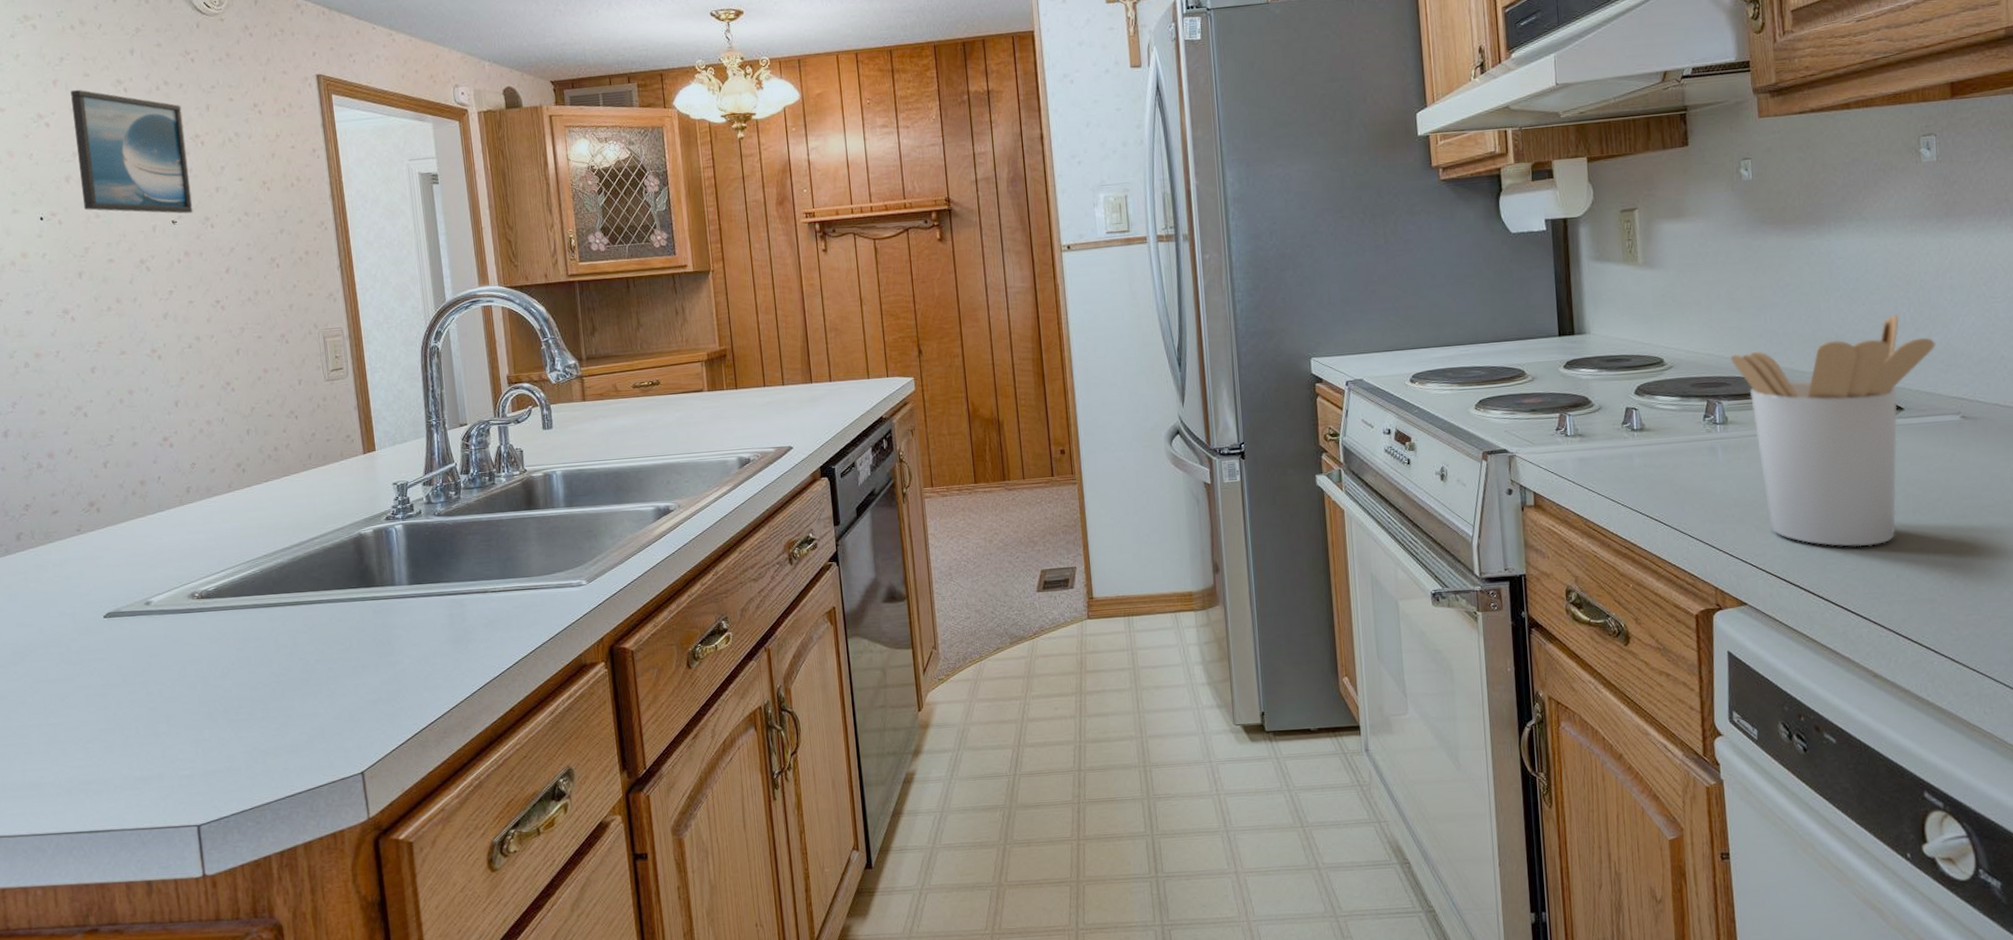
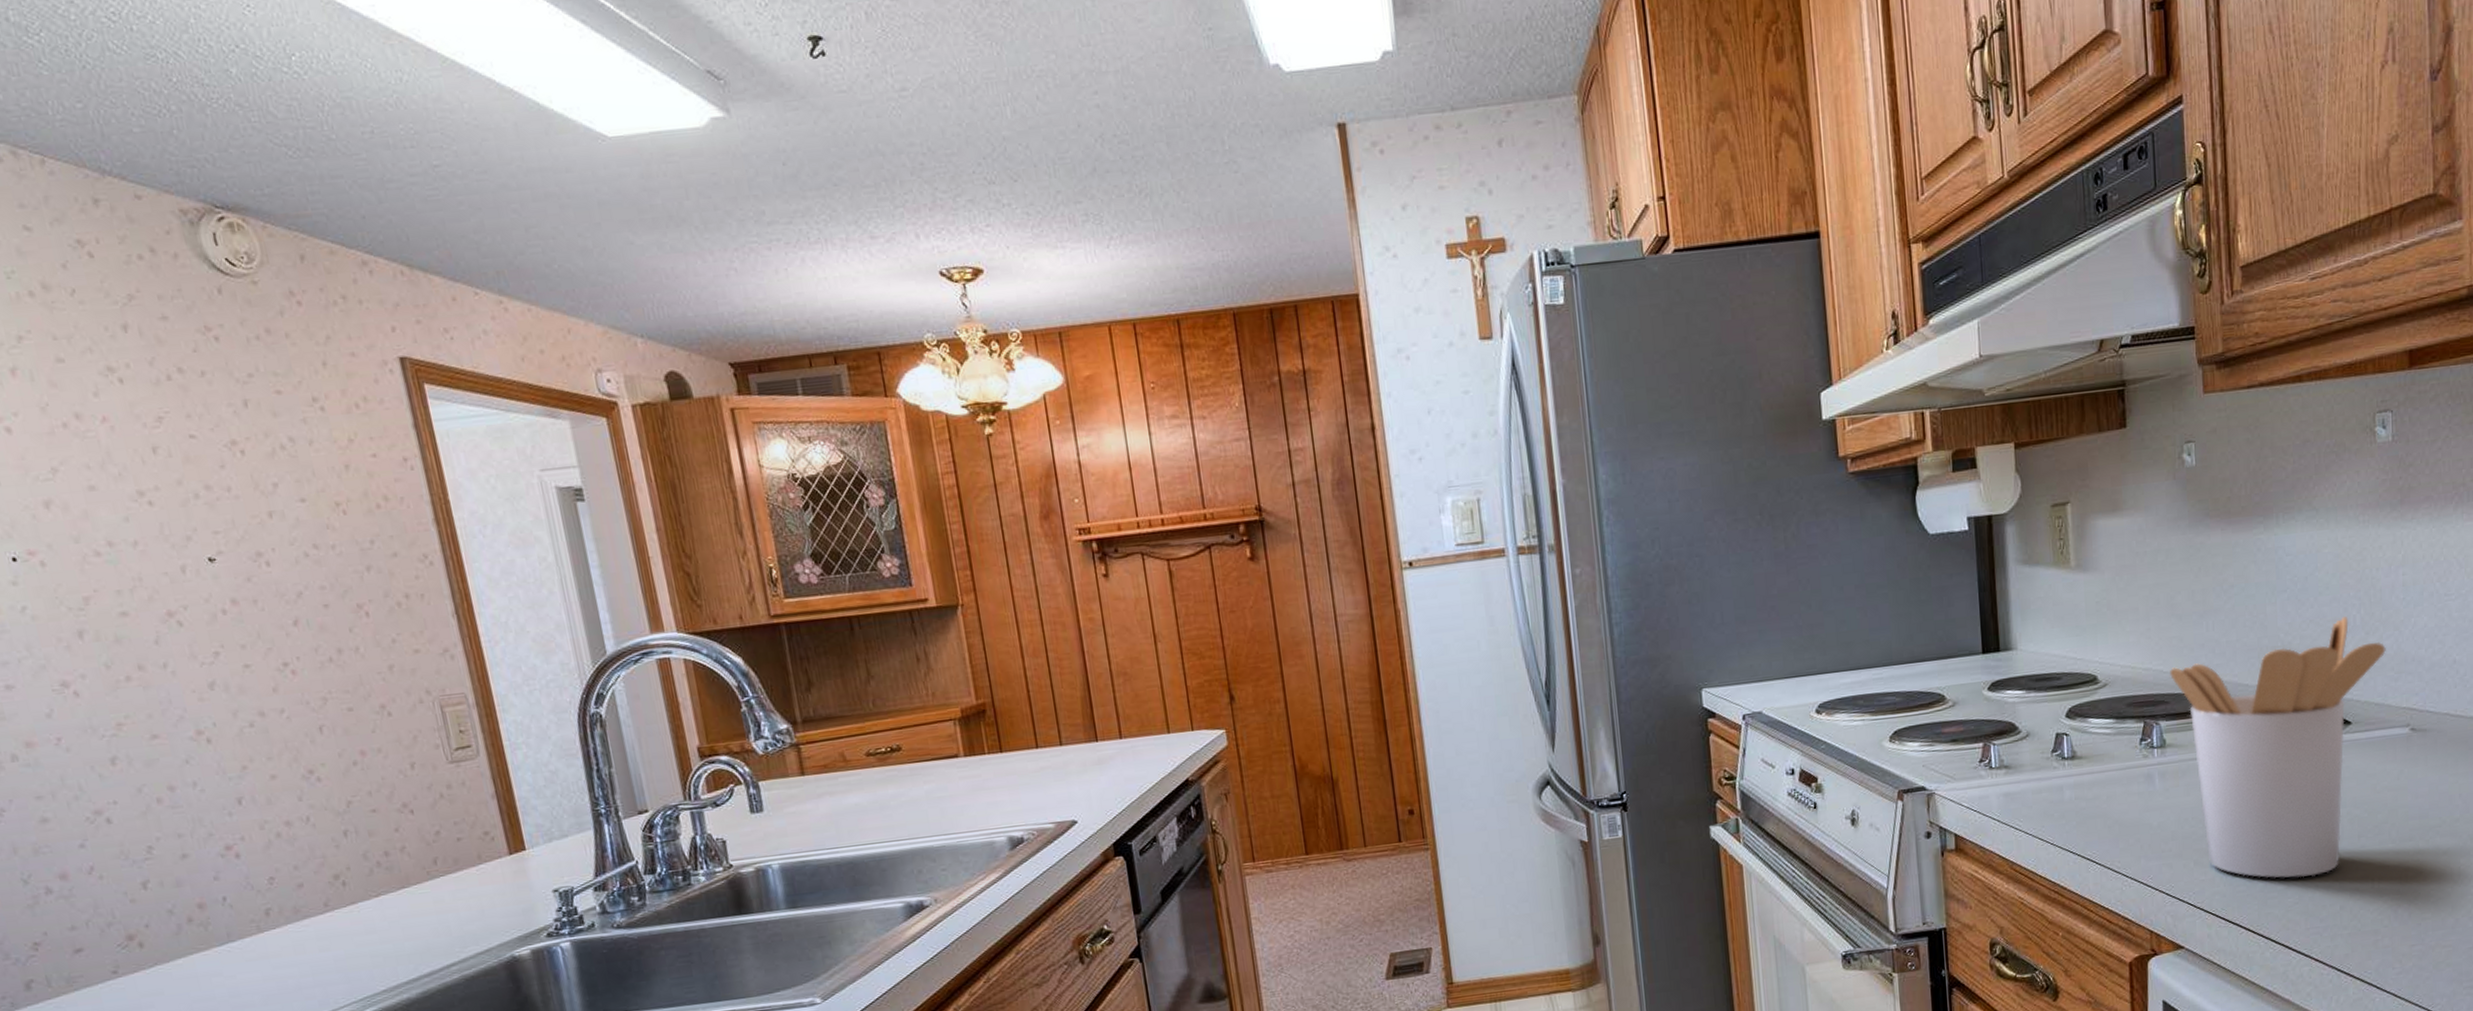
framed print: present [71,89,193,214] -> none [38,380,238,549]

